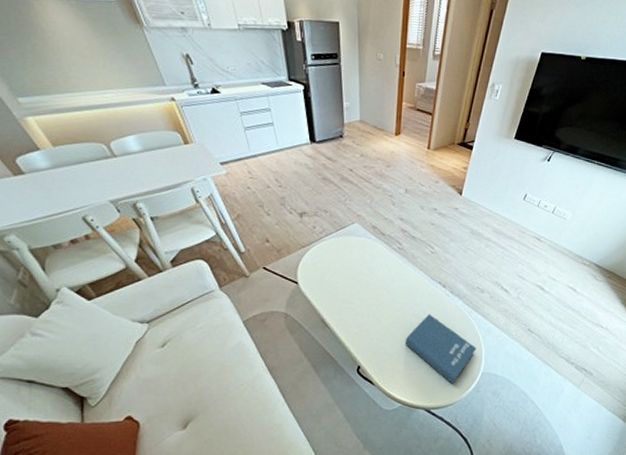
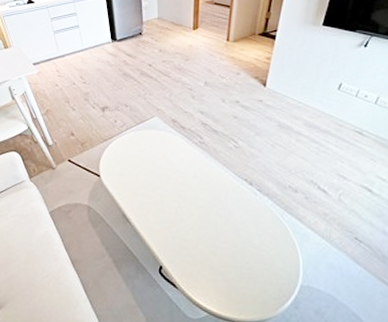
book: present [405,314,477,385] -> none [209,214,292,297]

